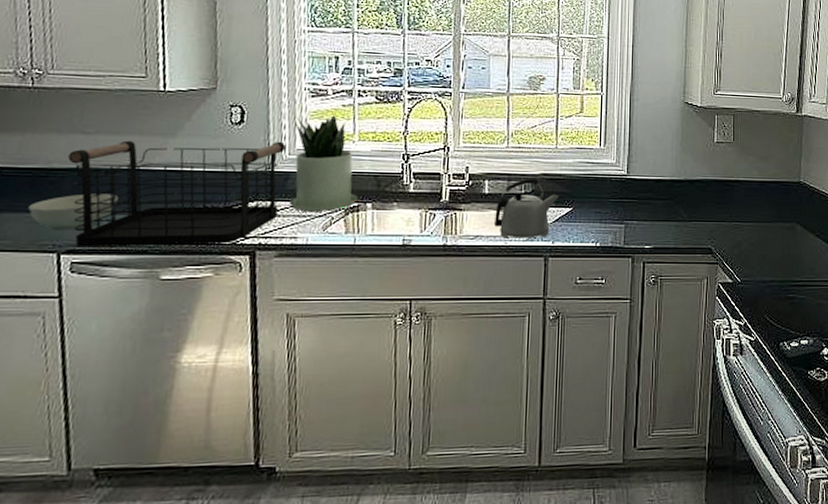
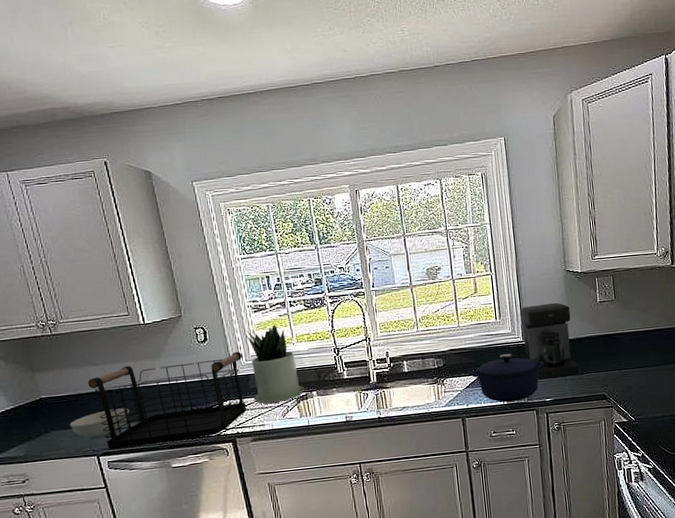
kettle: present [493,176,559,239] -> none [416,353,467,407]
cooking pot: none [560,187,649,245] -> present [469,354,545,403]
coffee maker: none [627,136,687,223] -> present [521,302,580,380]

